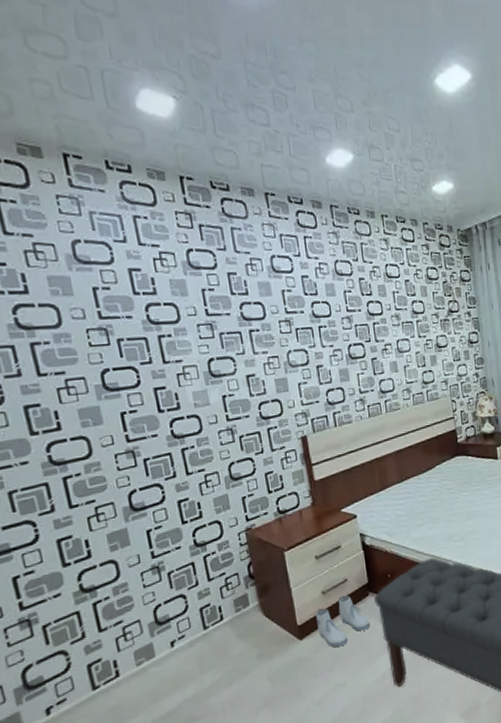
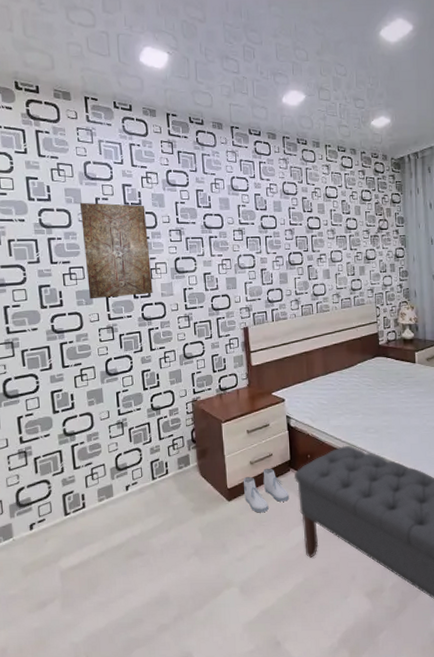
wall art: none [70,293,183,419] -> present [79,202,153,299]

